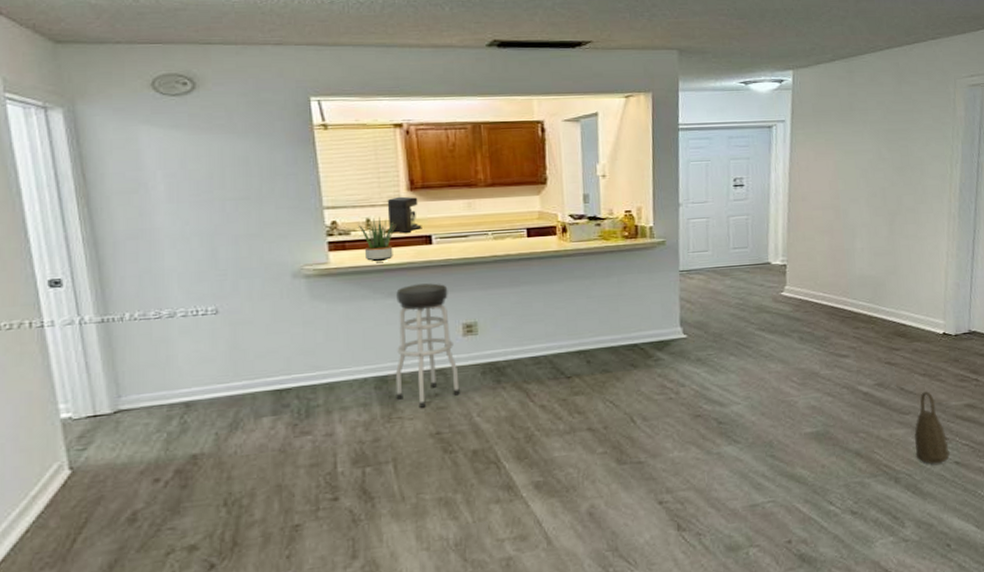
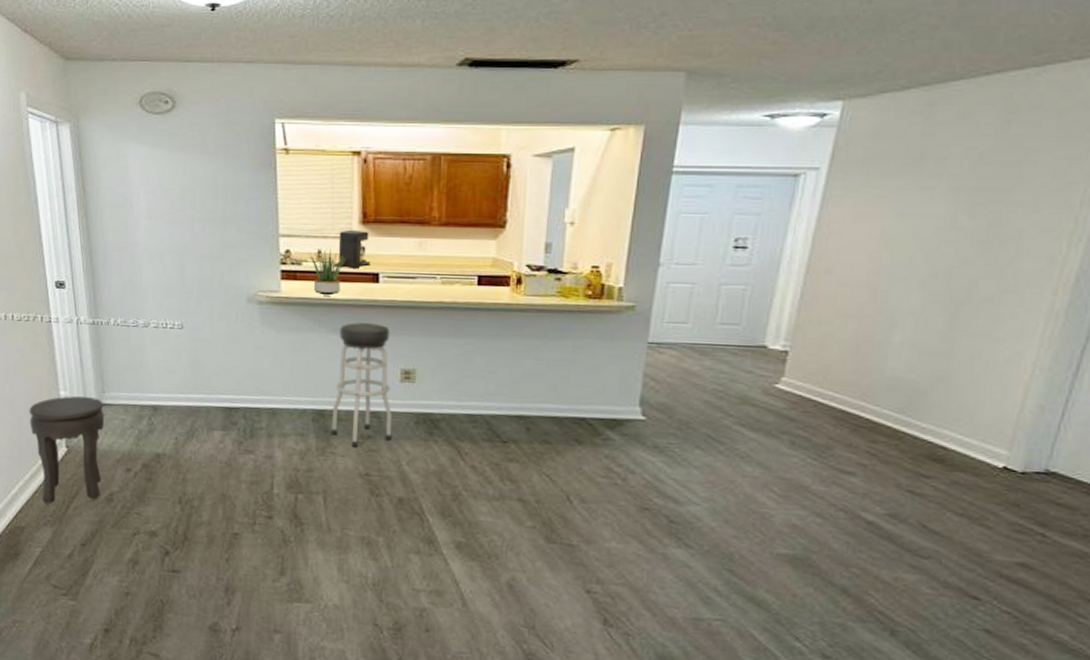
side table: none [14,405,122,544] -> present [29,396,105,505]
basket: present [914,391,950,464] -> none [927,535,979,627]

